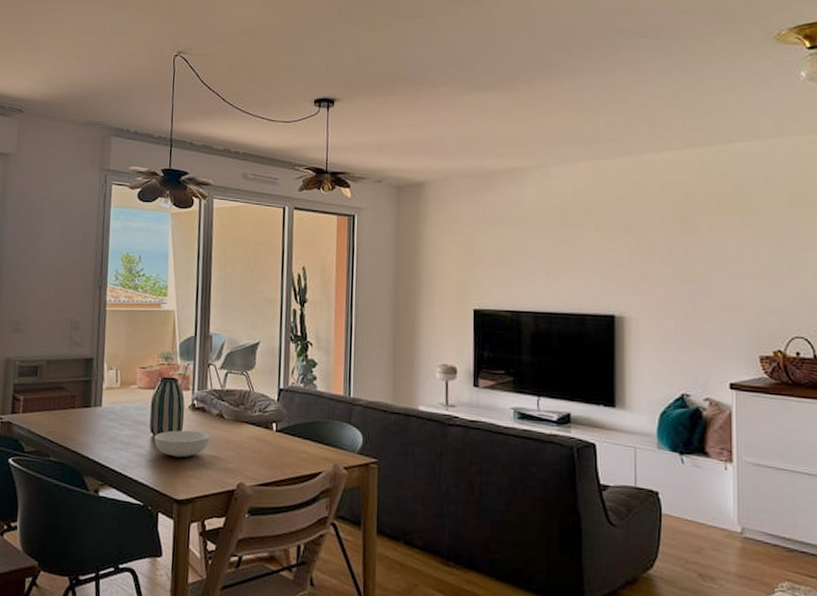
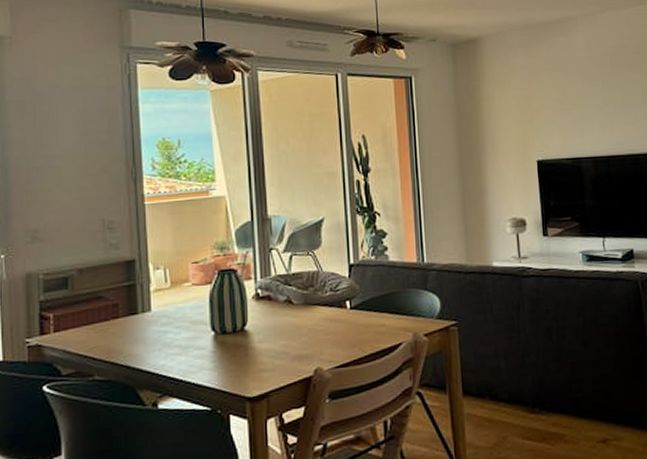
serving bowl: present [154,430,210,458] -> none [216,321,279,353]

